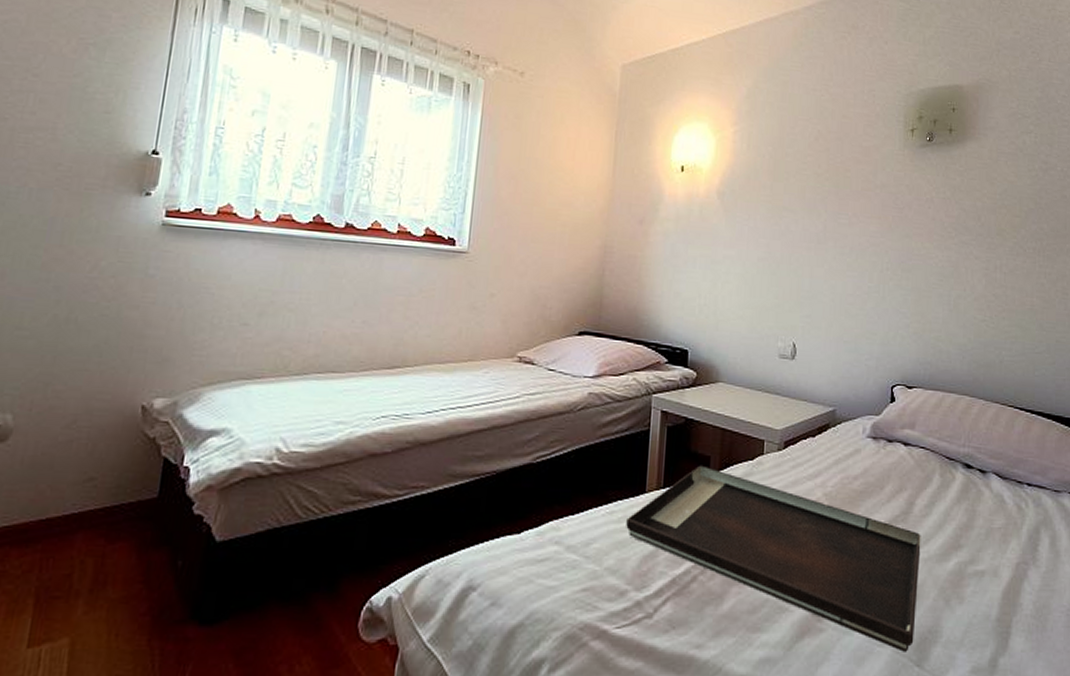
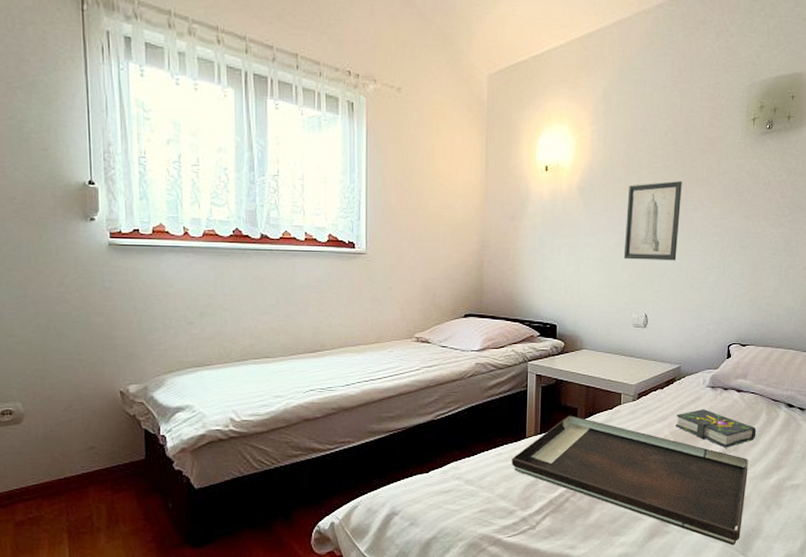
wall art: none [768,191,835,282] -> present [623,181,682,261]
book: none [830,465,929,518] -> present [675,409,757,448]

